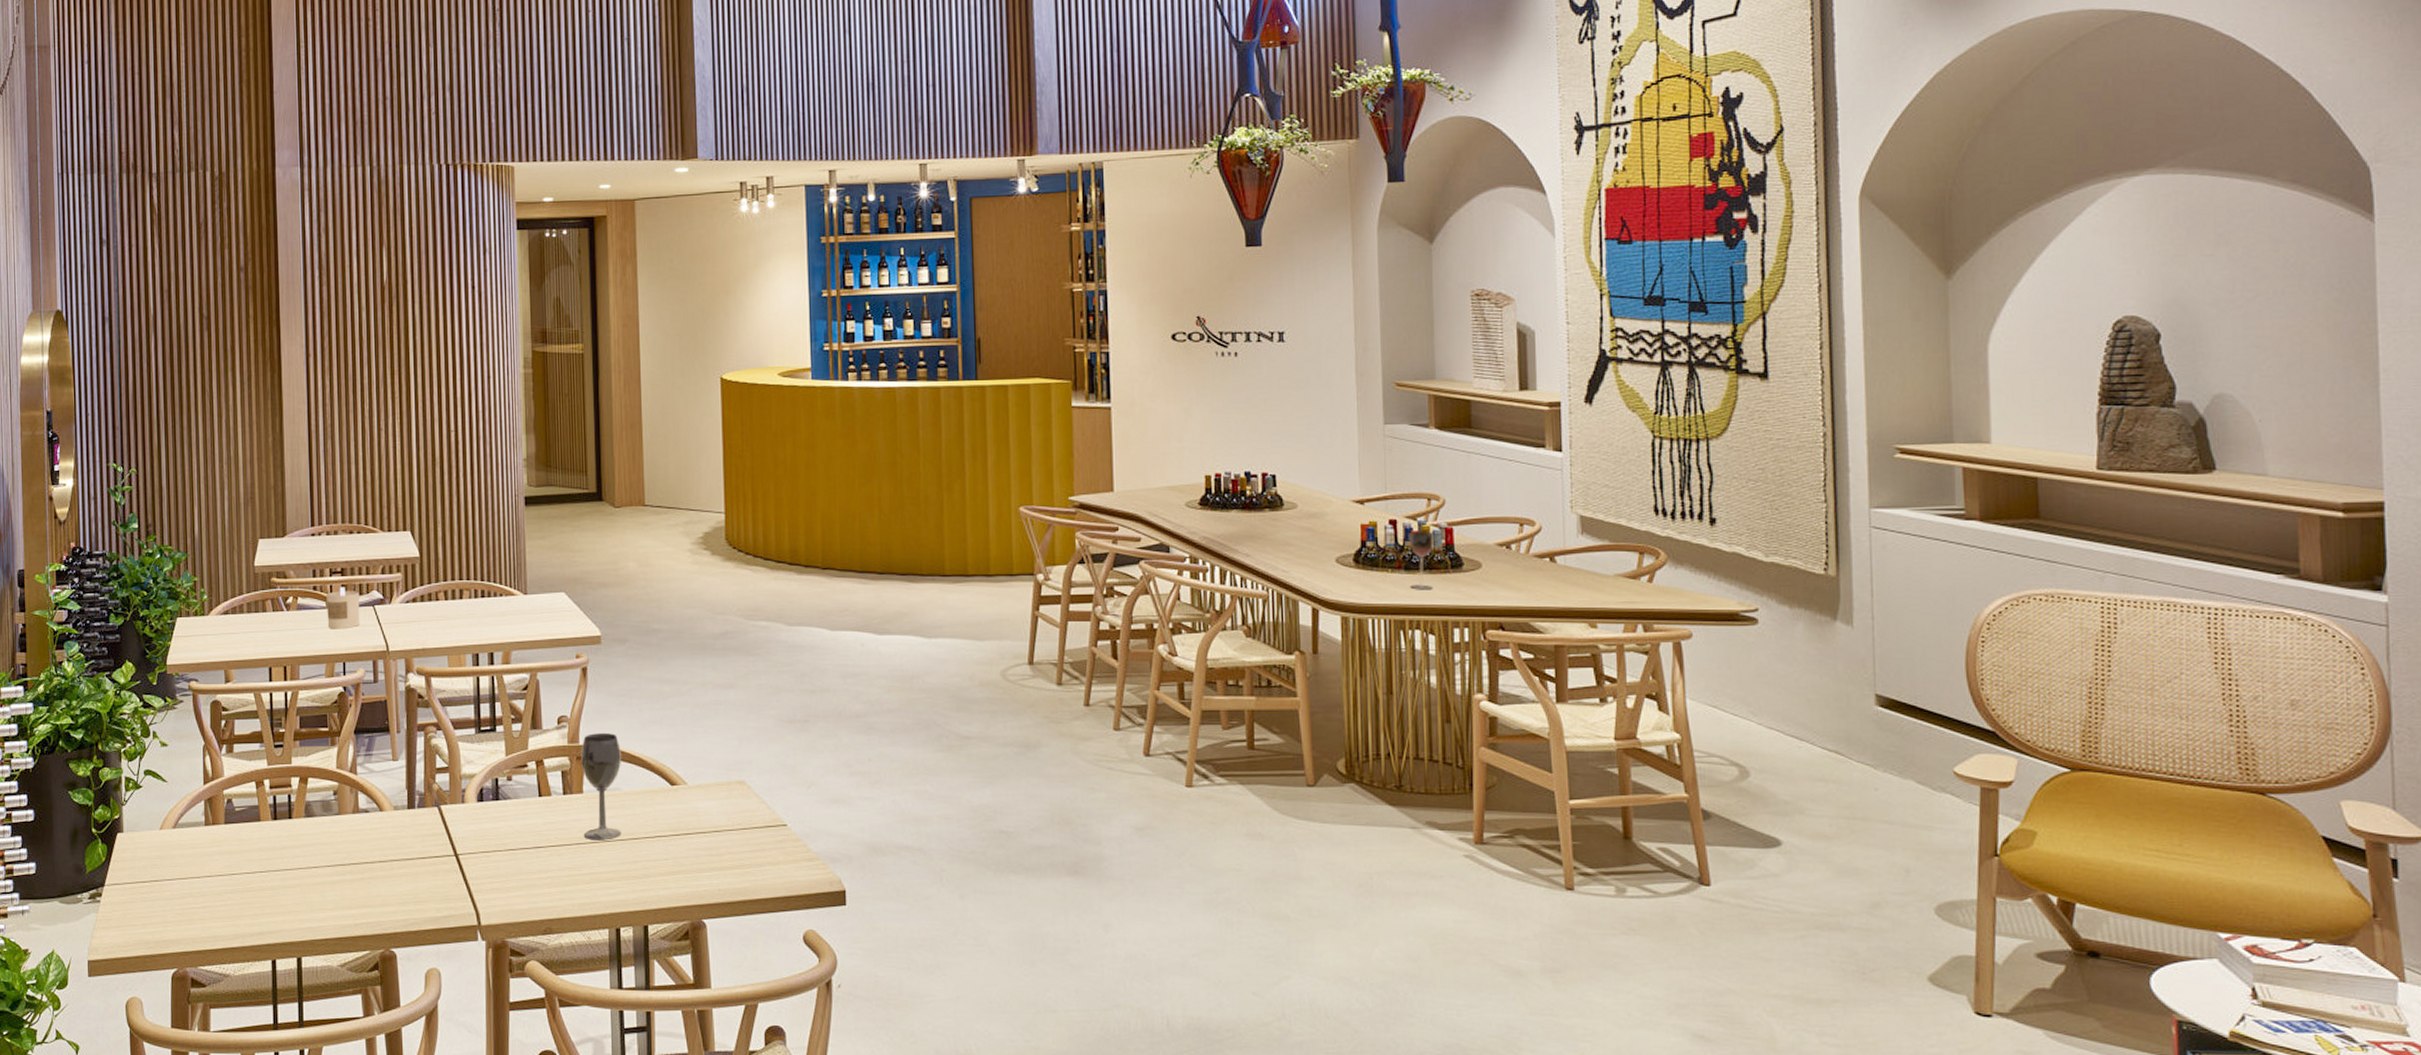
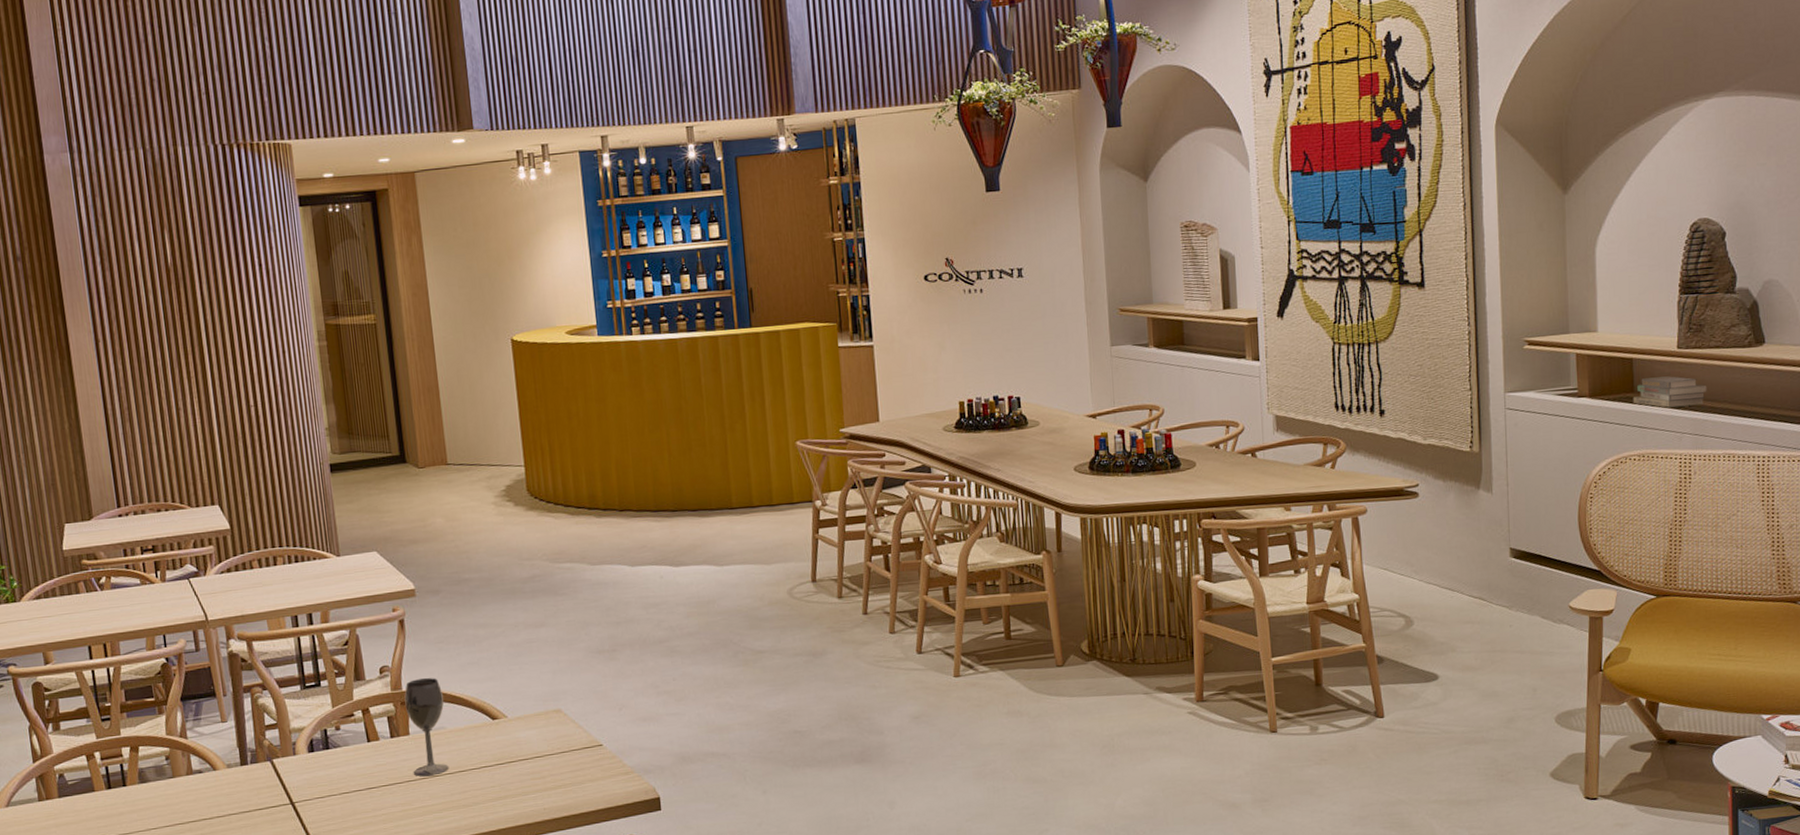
candle: present [325,587,360,629] -> none [138,563,177,605]
wineglass: present [1409,531,1435,590] -> none [1135,438,1156,490]
books: none [2037,502,2137,540] -> present [1633,376,1707,408]

